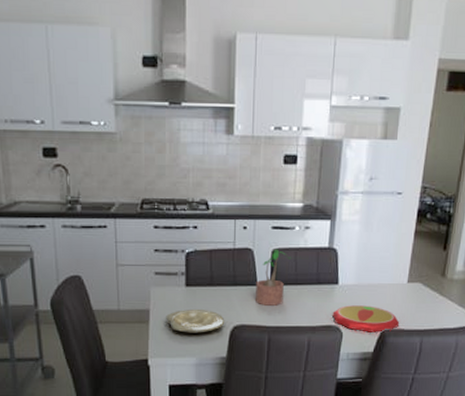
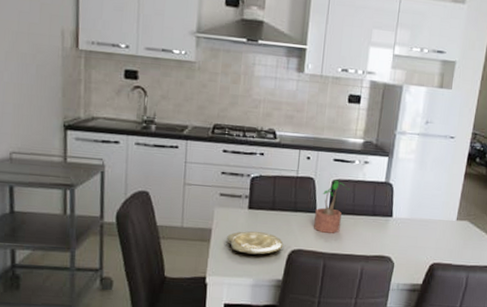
plate: present [332,305,400,332] -> none [385,237,448,265]

